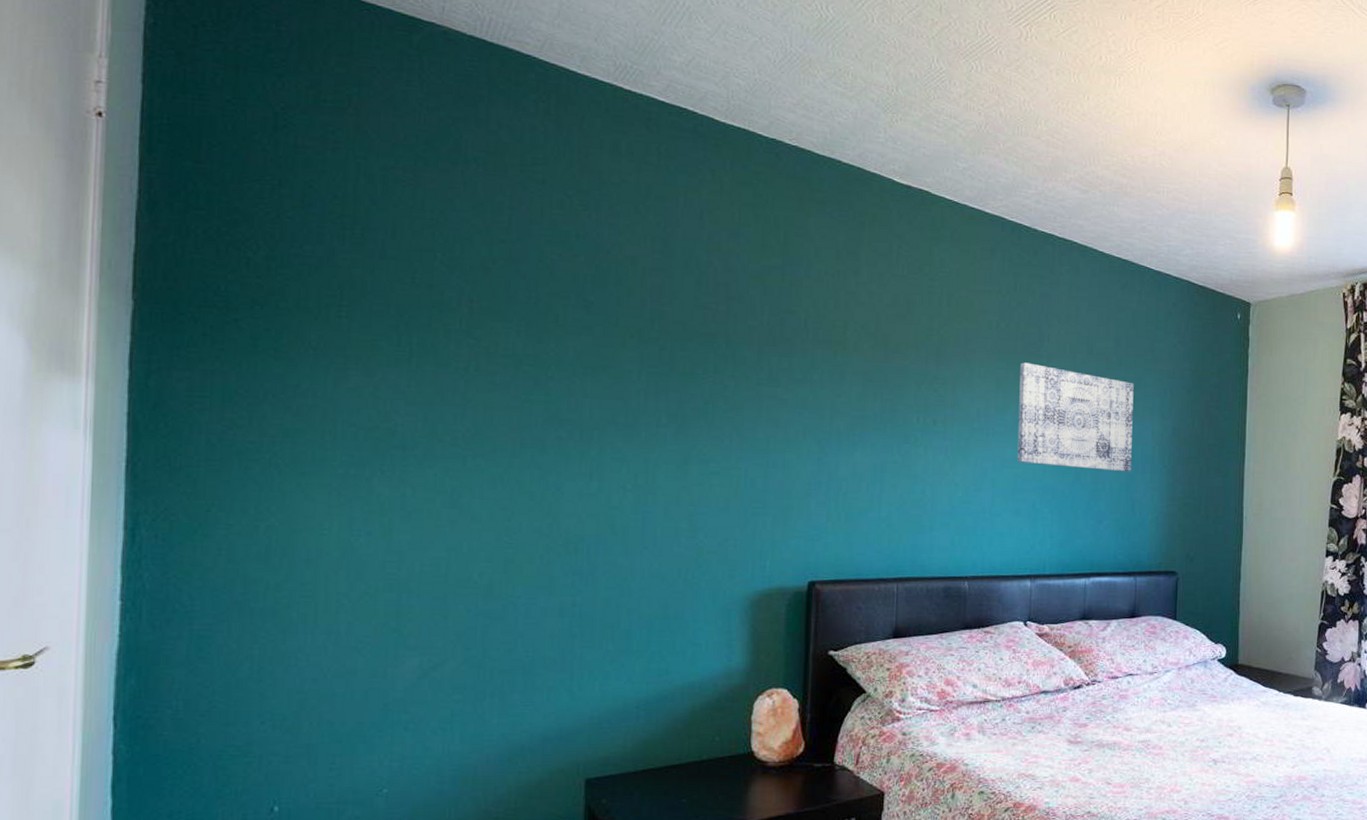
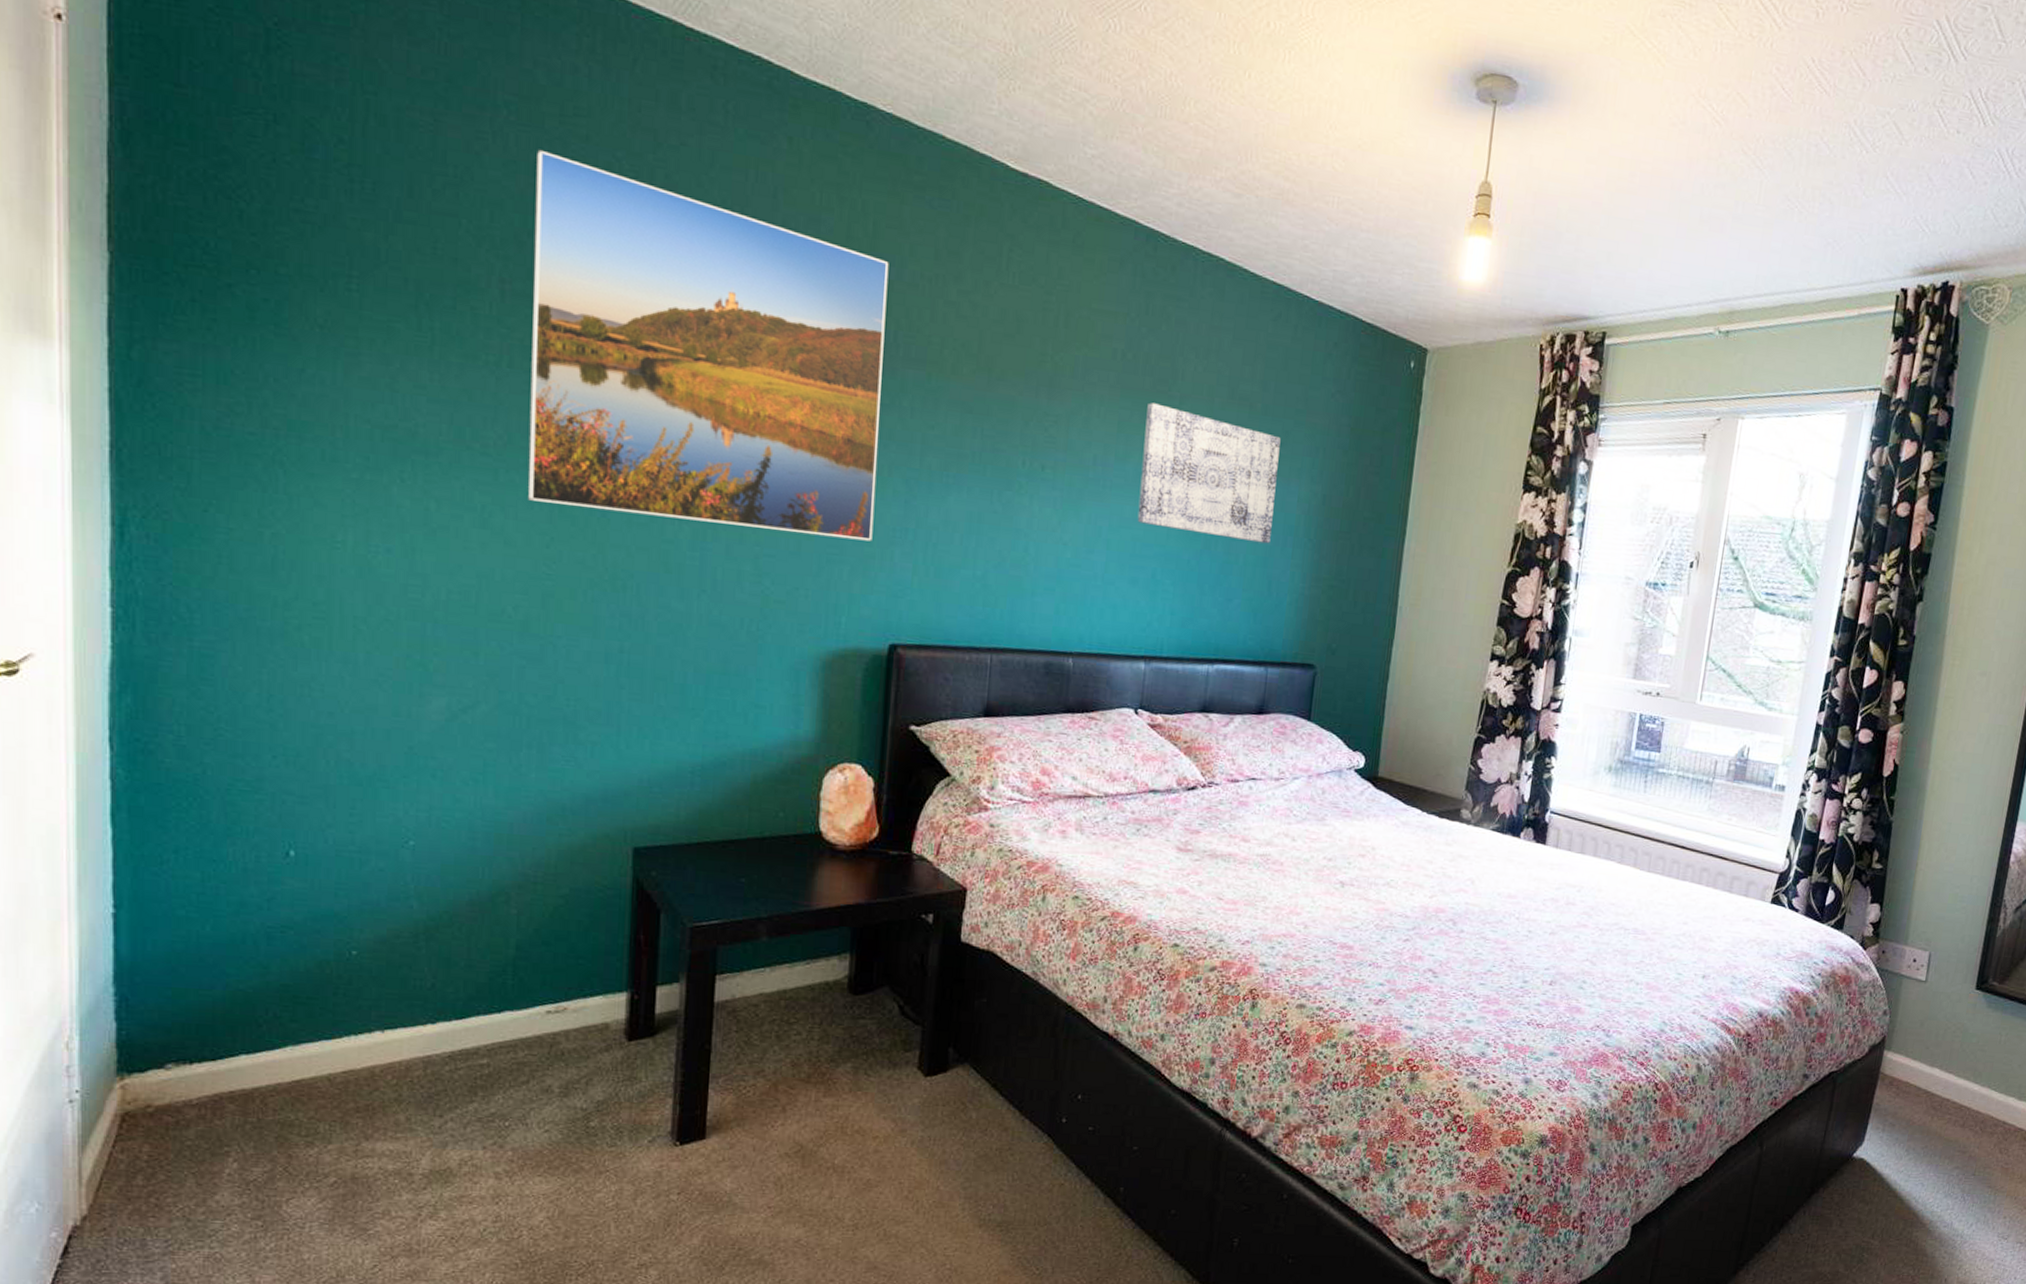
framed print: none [492,193,798,495] -> present [528,149,889,541]

